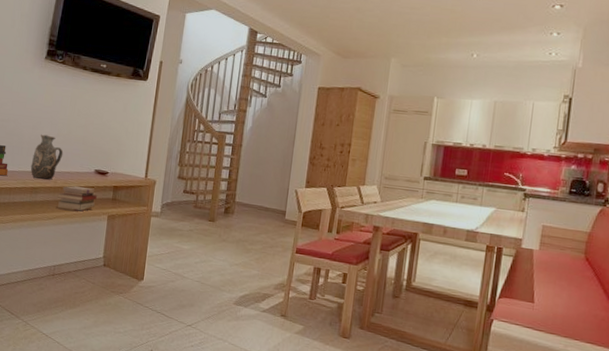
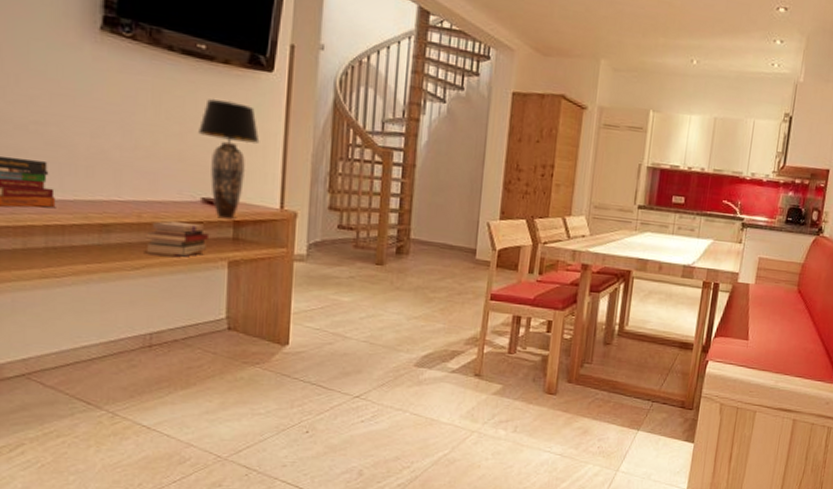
decorative vase: present [30,134,64,180] -> none [94,145,148,213]
table lamp: none [97,101,135,185] -> present [198,99,260,219]

